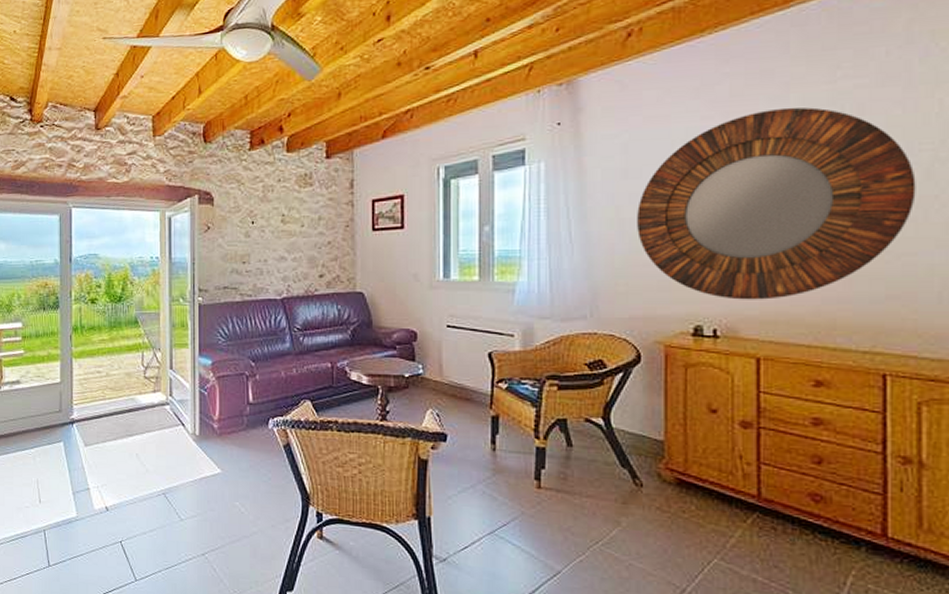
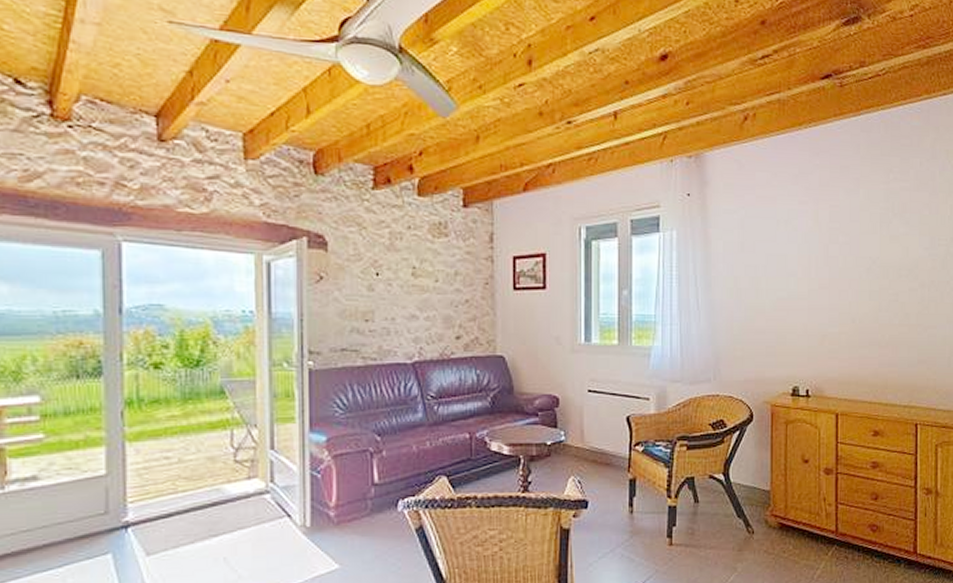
home mirror: present [637,107,916,300] -> none [751,200,936,364]

